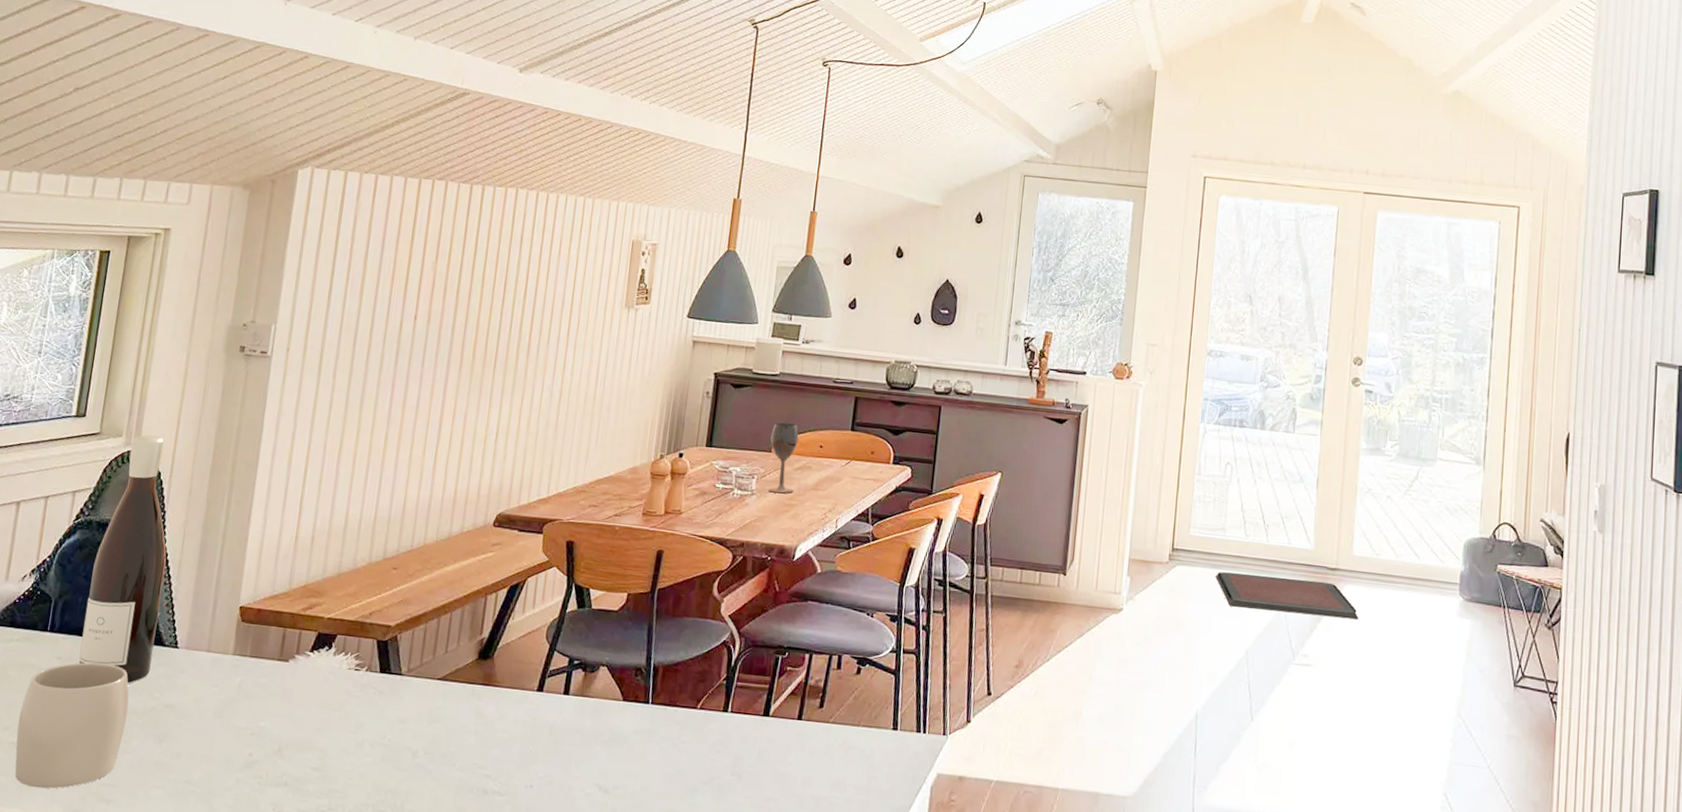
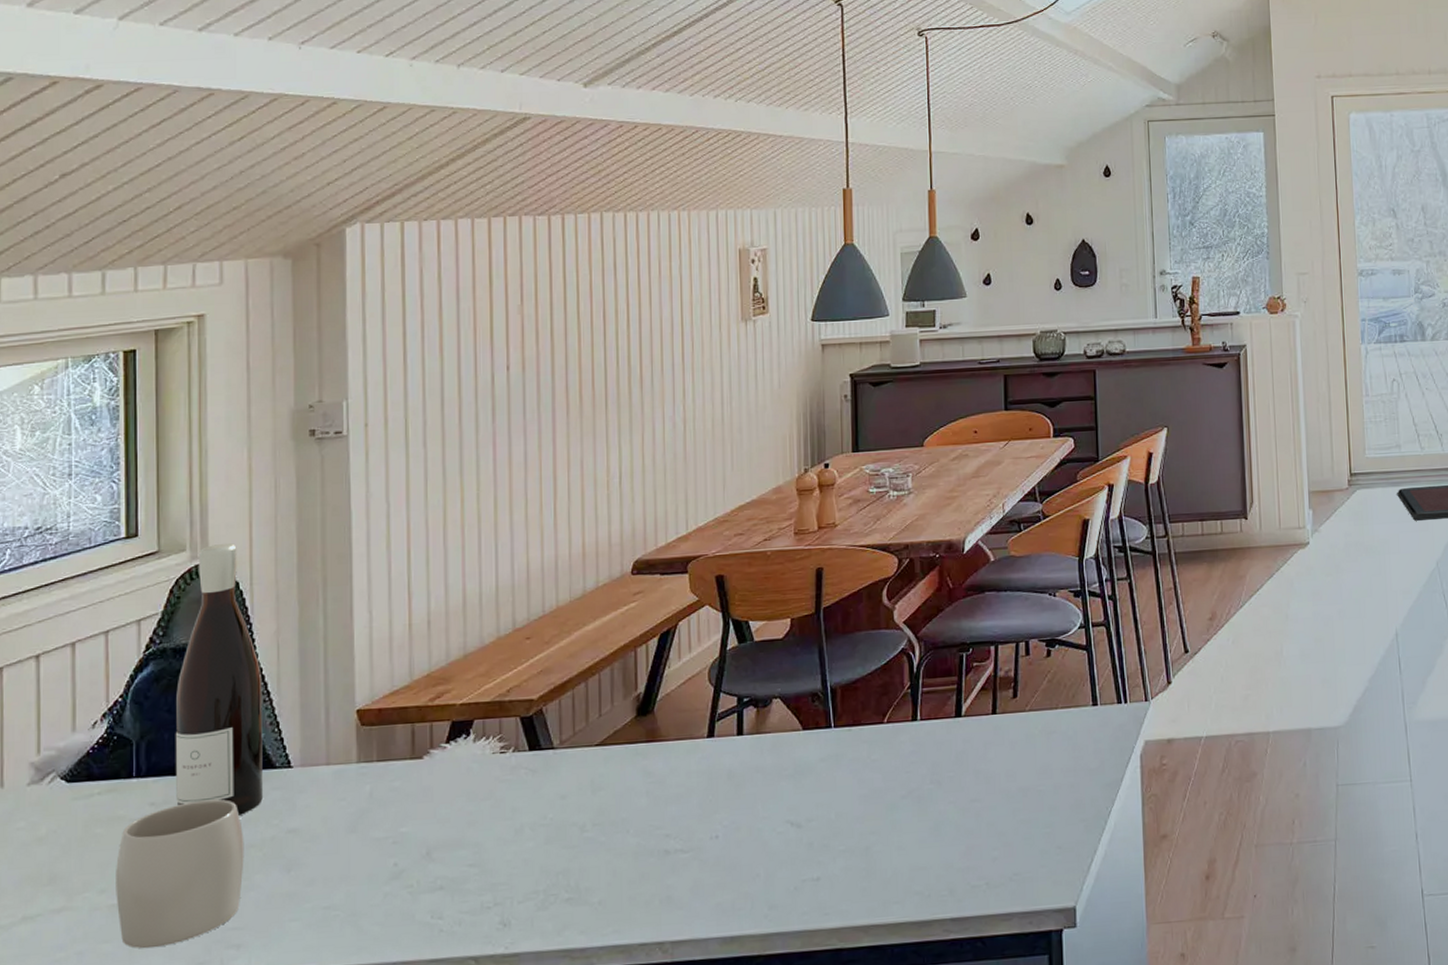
wine glass: present [768,422,799,494] -> none [920,413,954,488]

